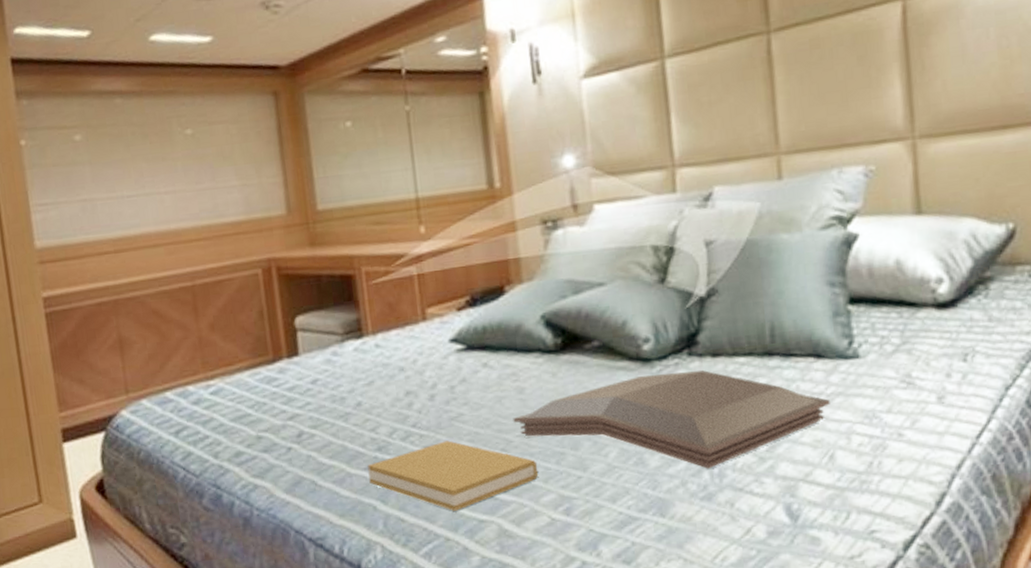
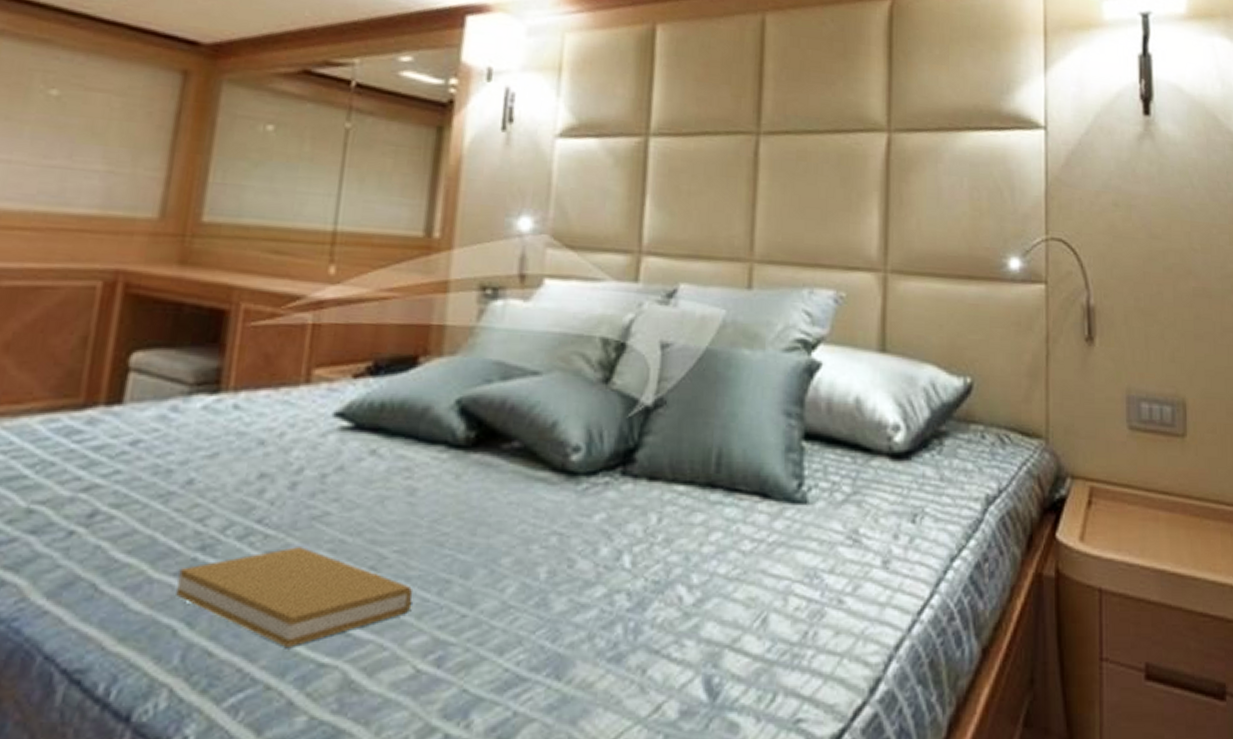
serving tray: present [513,370,830,469] -> none [393,493,771,621]

